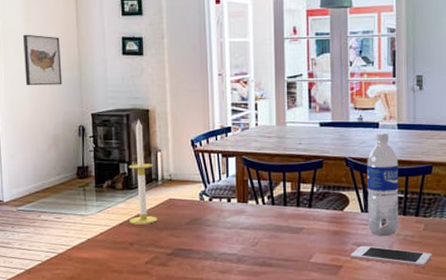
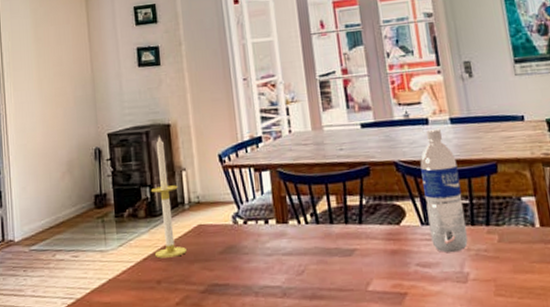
wall art: present [23,34,63,86] -> none [33,53,76,109]
cell phone: present [350,245,432,268] -> none [414,265,514,289]

